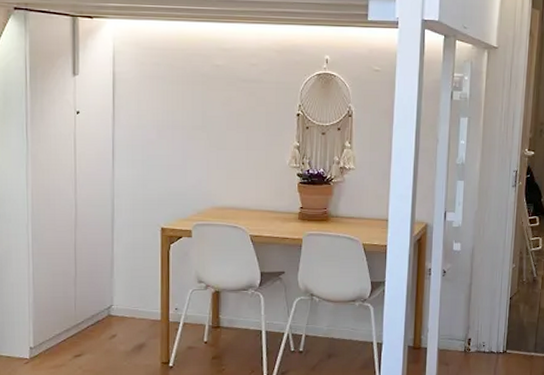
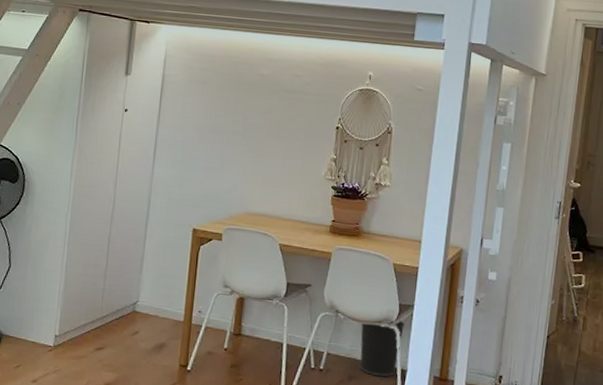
wastebasket: none [336,297,378,352] -> present [360,320,406,377]

